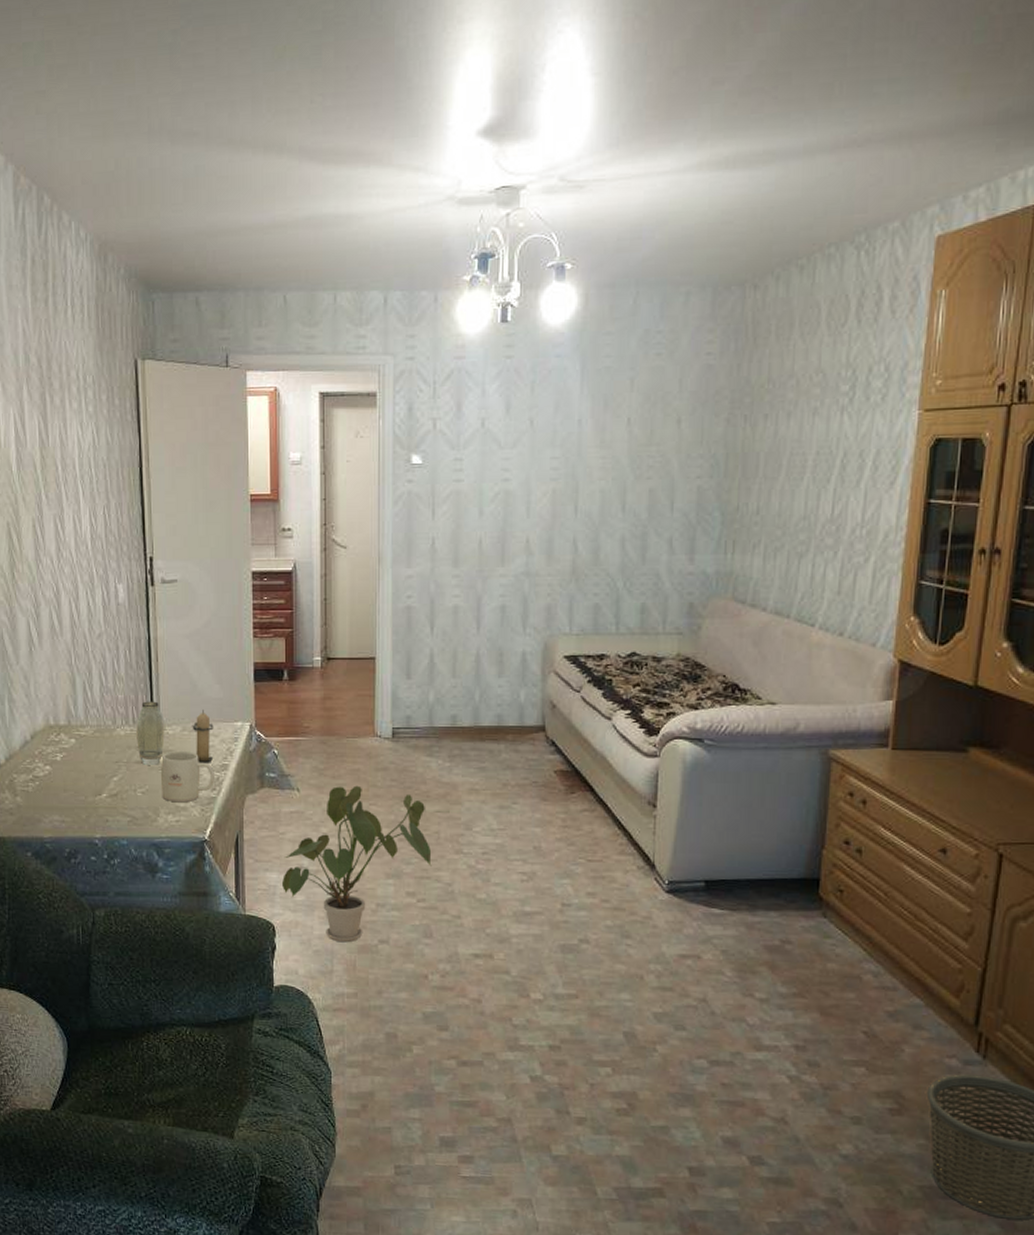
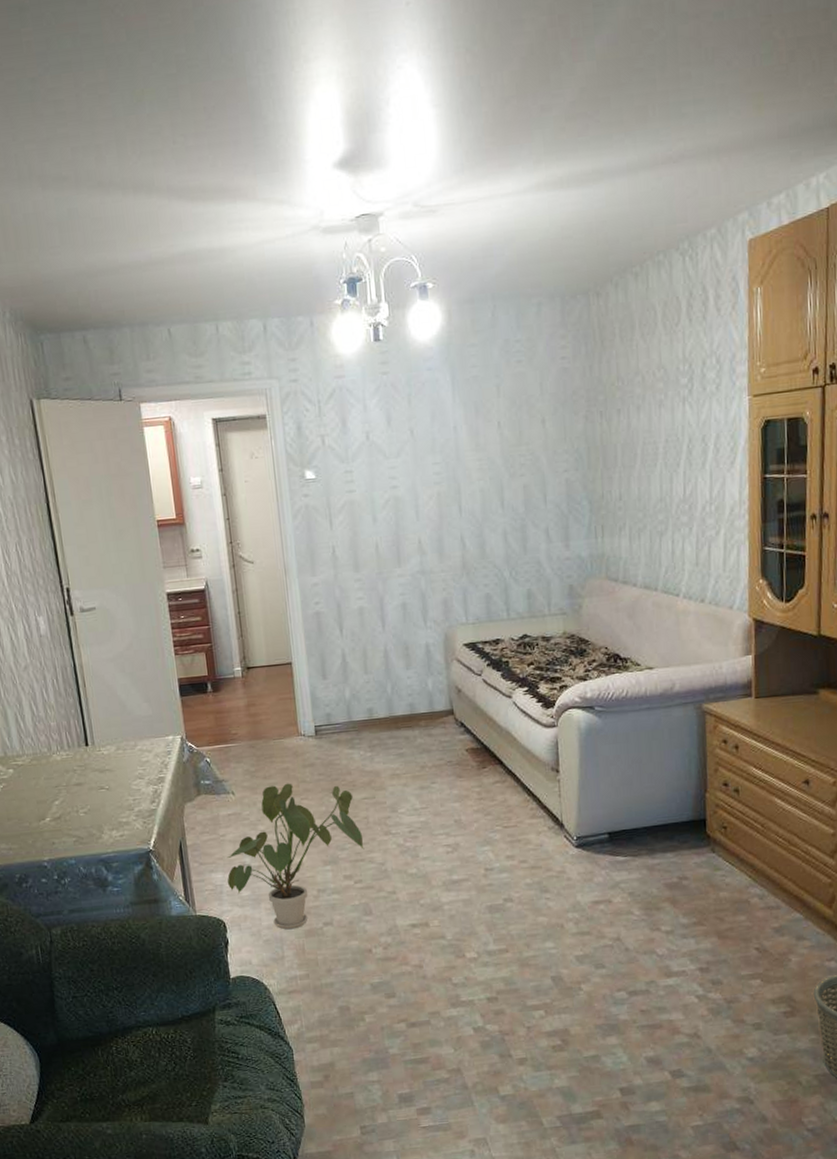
vase: present [136,701,165,765] -> none [71,725,101,786]
mug: present [161,750,214,803] -> none [99,768,153,819]
candle: present [192,710,214,763] -> none [125,728,149,779]

